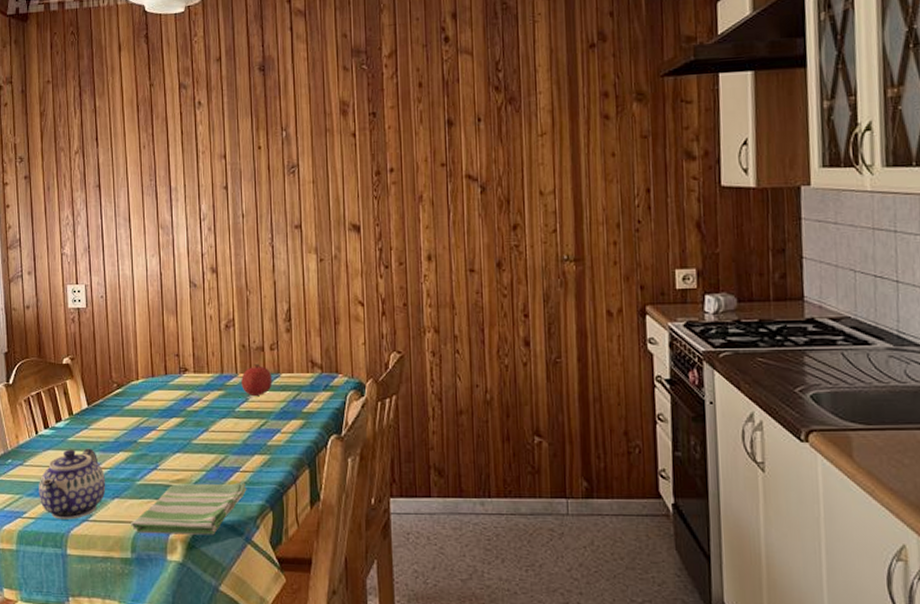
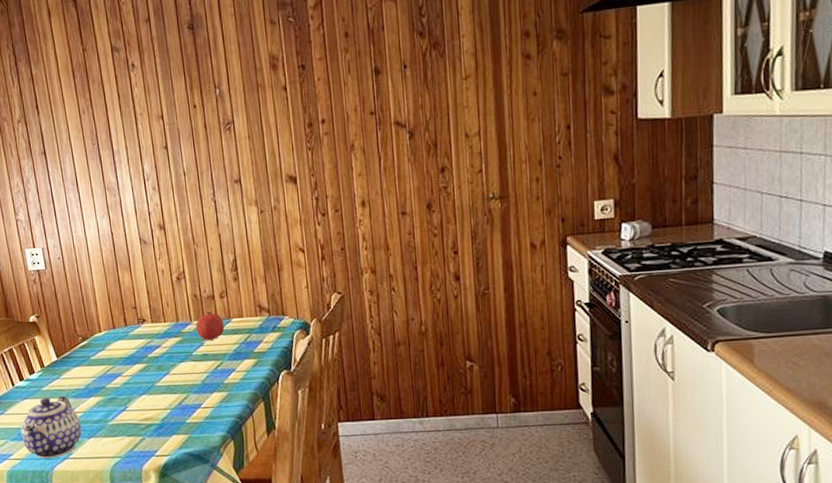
dish towel: present [131,483,247,535] -> none [107,418,209,467]

